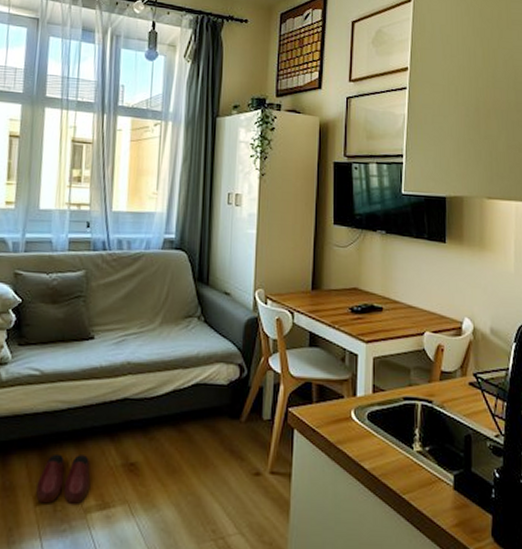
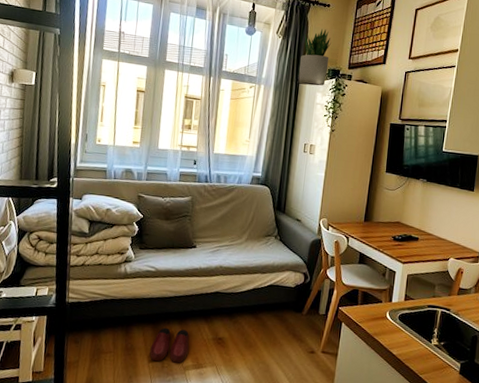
planter: none [214,49,252,120] -> present [298,29,331,86]

